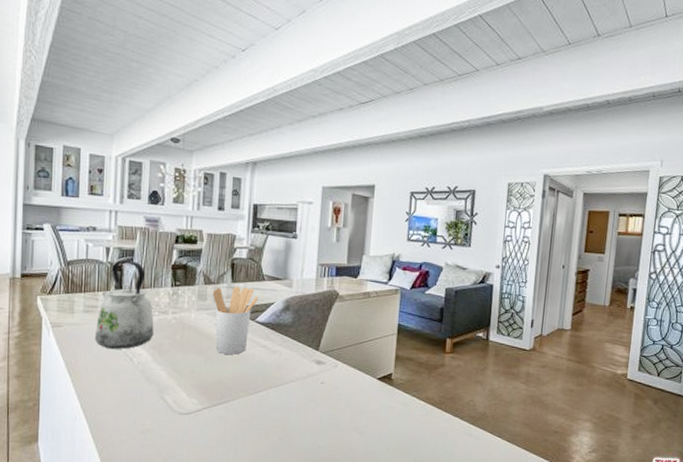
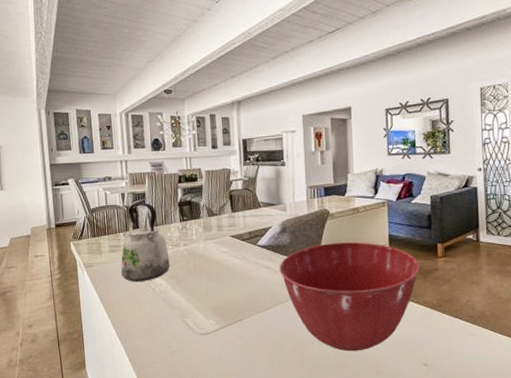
utensil holder: present [213,287,258,355] -> none [217,215,257,277]
mixing bowl: none [277,327,426,445] -> present [279,242,420,352]

